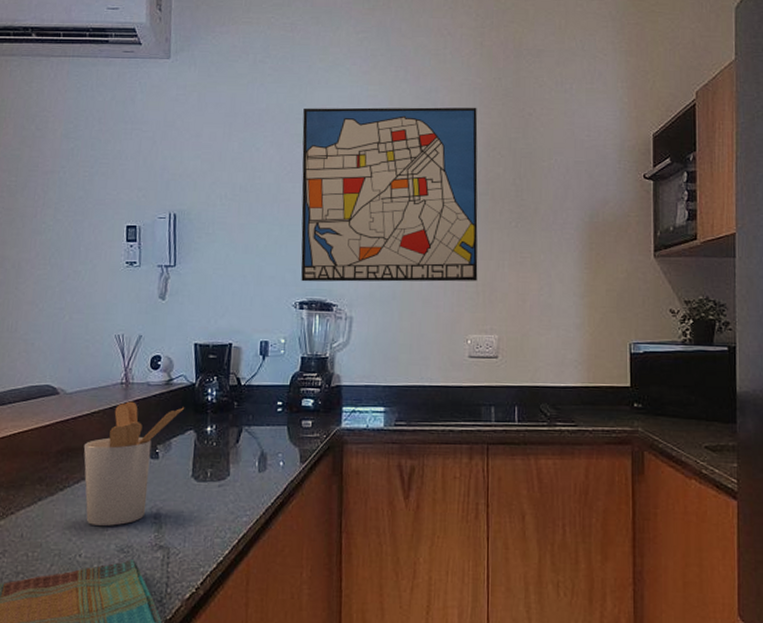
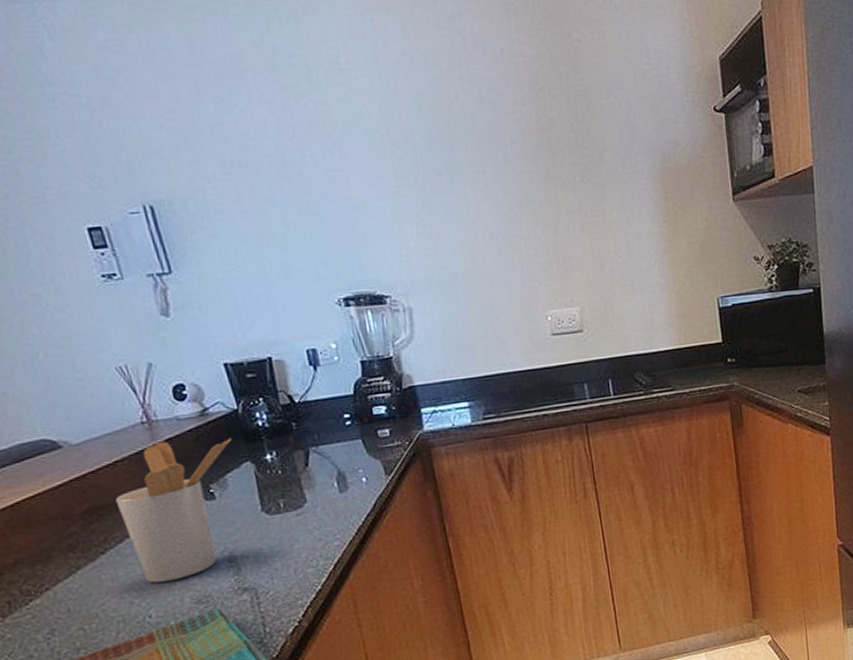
wall art: present [300,107,478,282] -> none [291,35,548,274]

